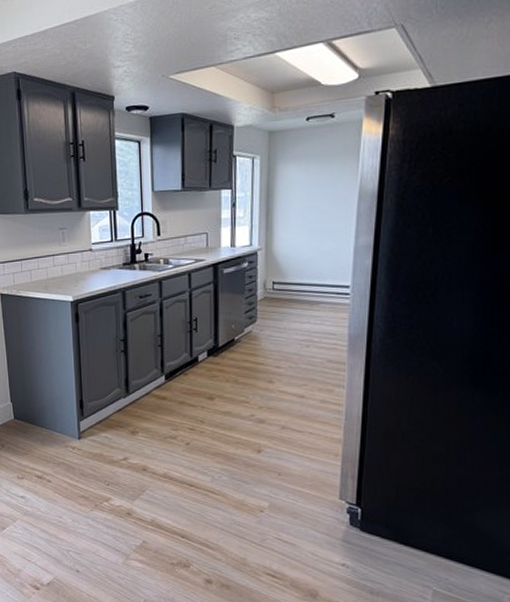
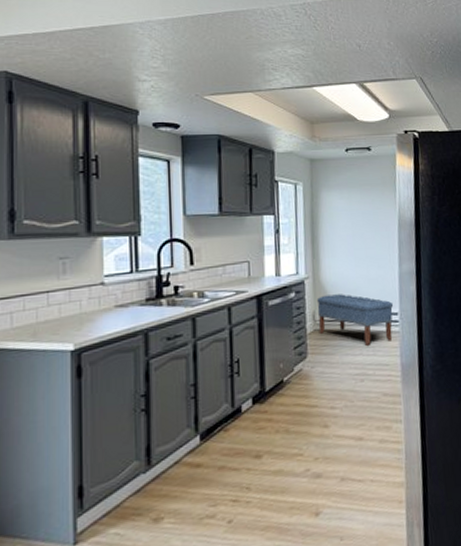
bench: none [268,265,346,316] -> present [316,294,394,347]

